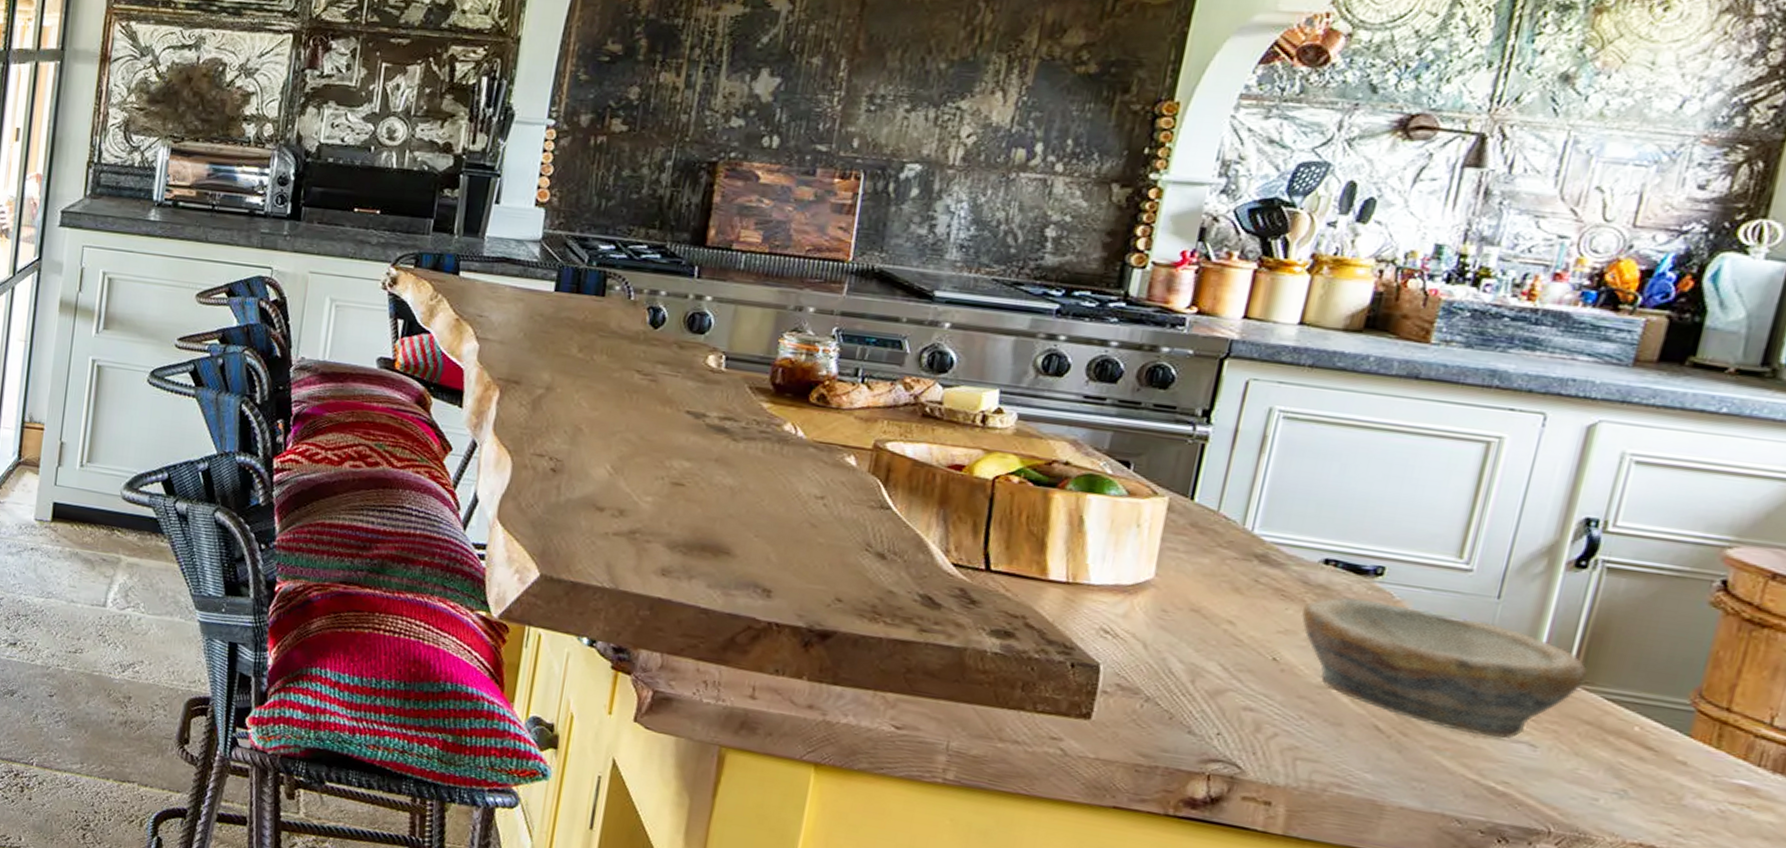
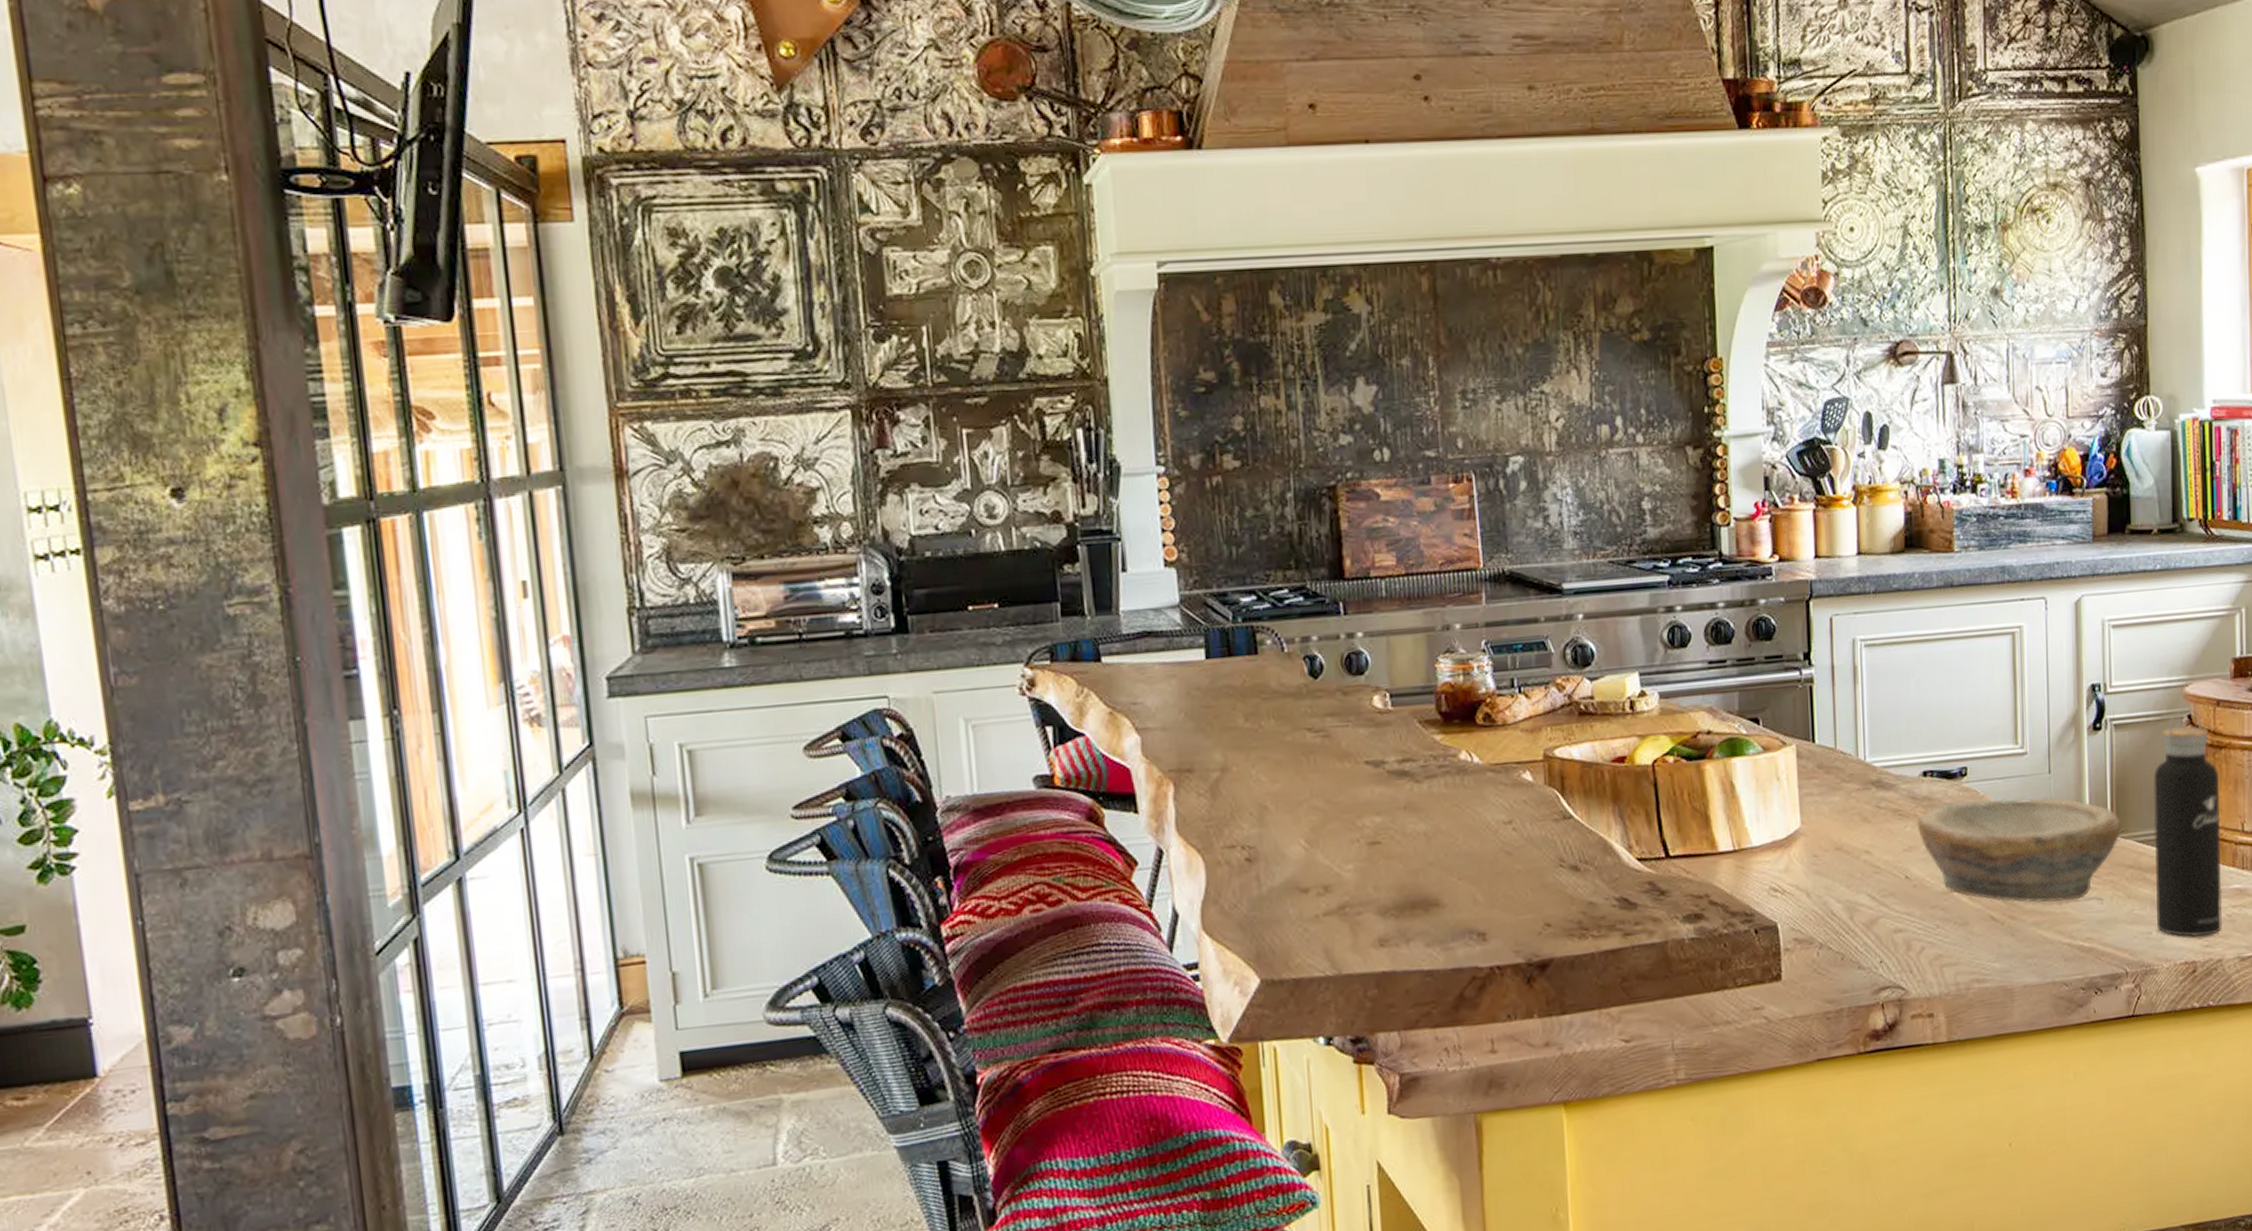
water bottle: none [1606,572,1752,826] -> present [2154,708,2222,937]

